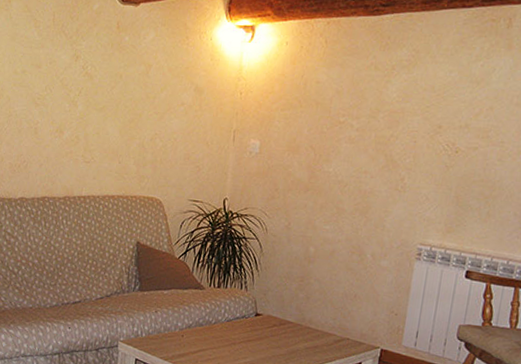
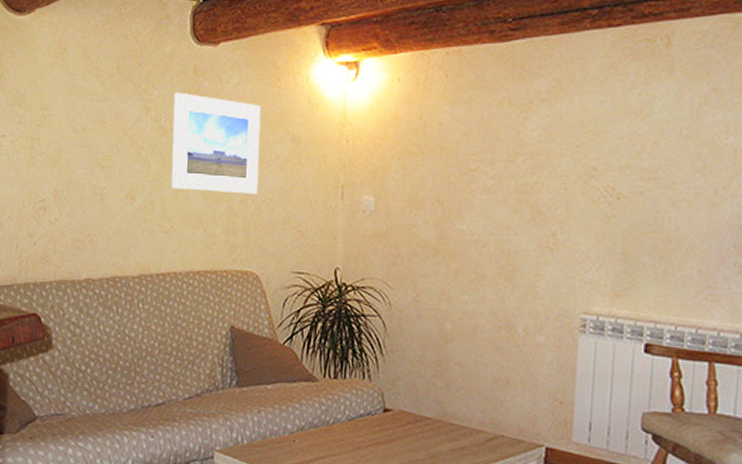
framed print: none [94,44,172,134] -> present [171,92,262,195]

